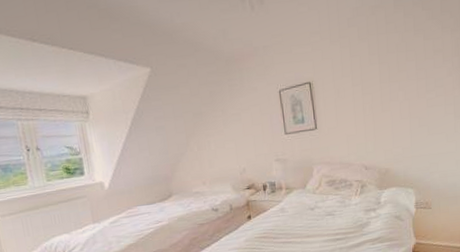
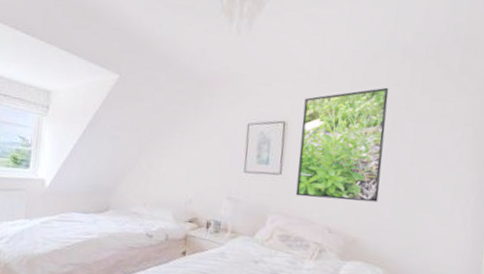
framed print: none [323,35,399,145] -> present [295,87,389,203]

